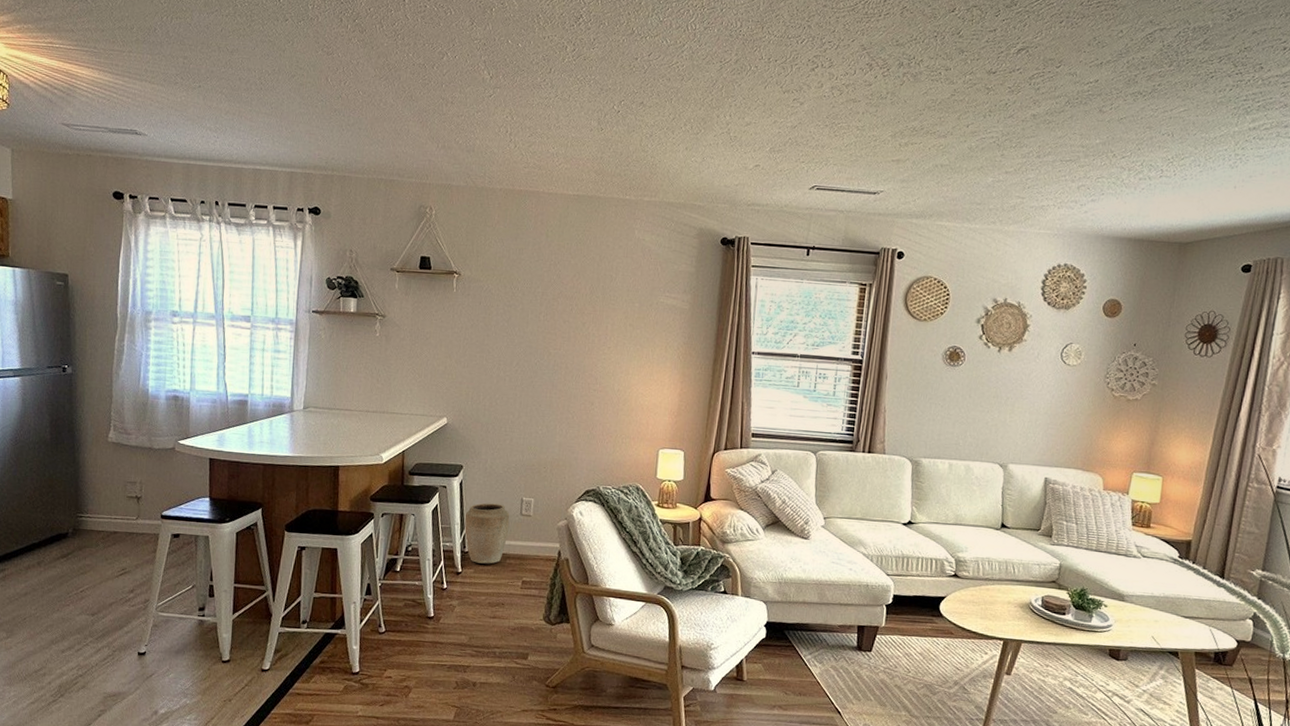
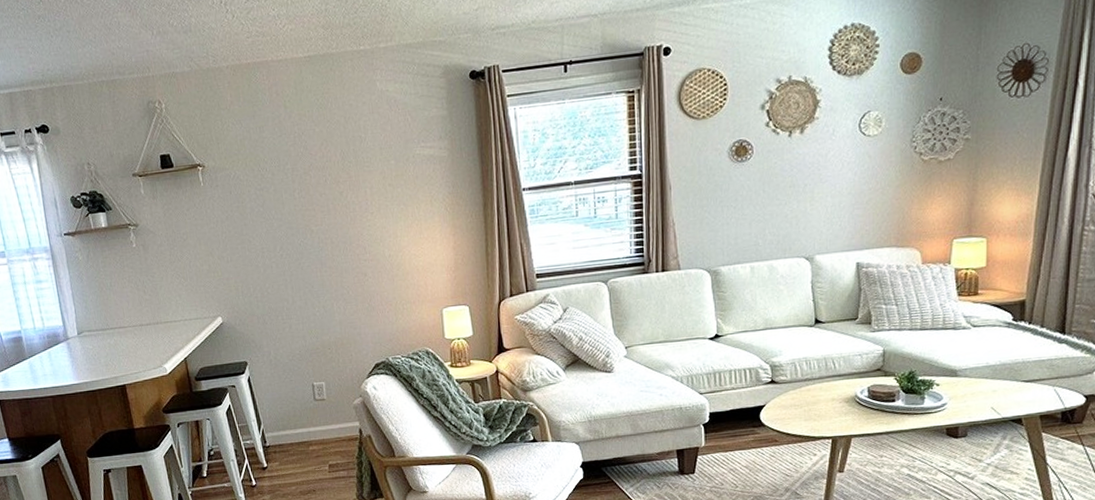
vase: present [464,503,510,564] -> none [260,393,306,456]

